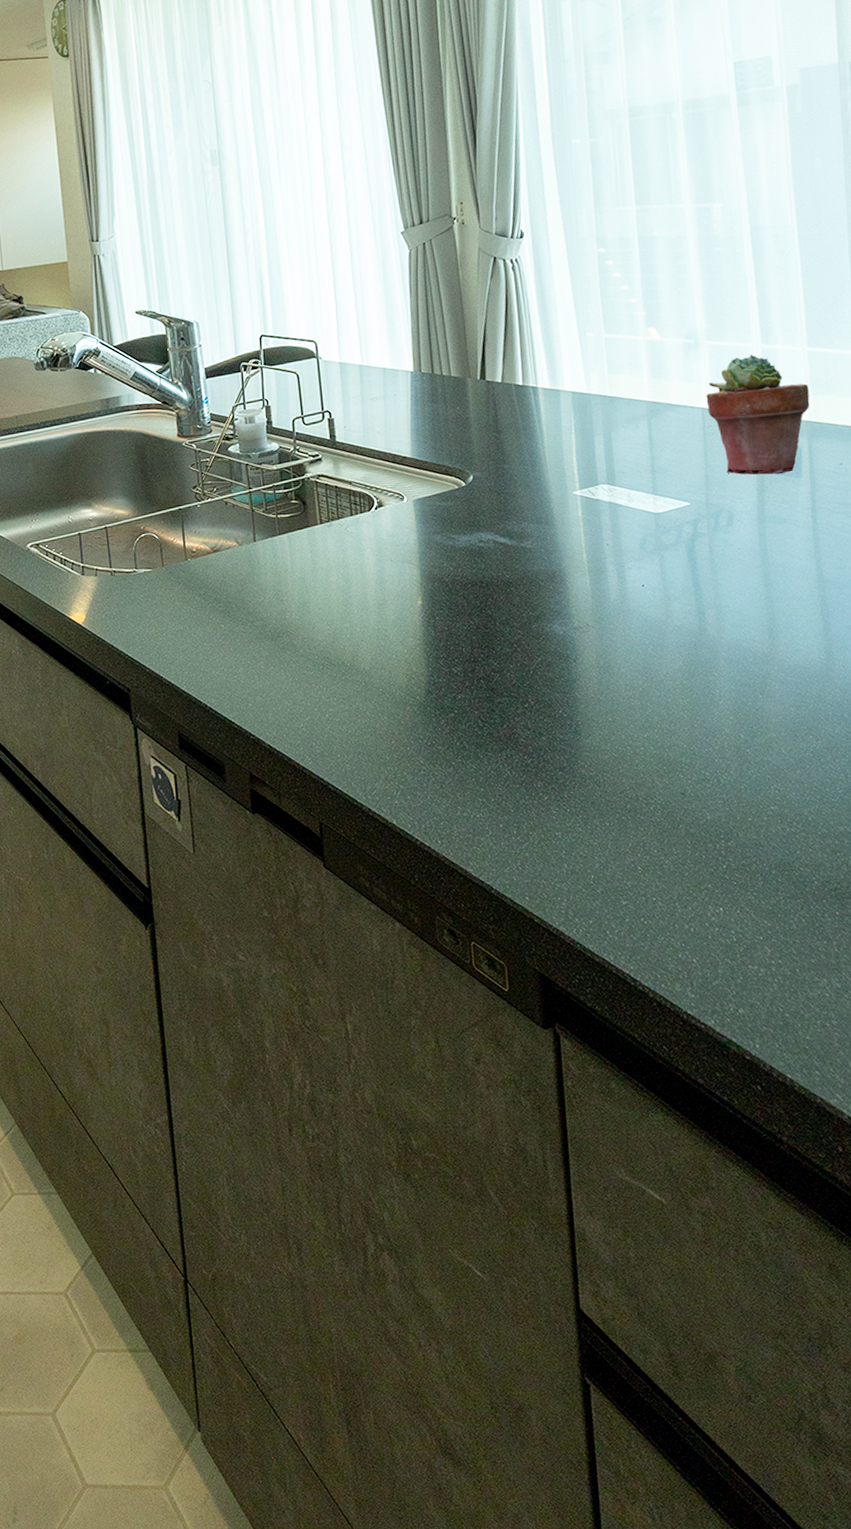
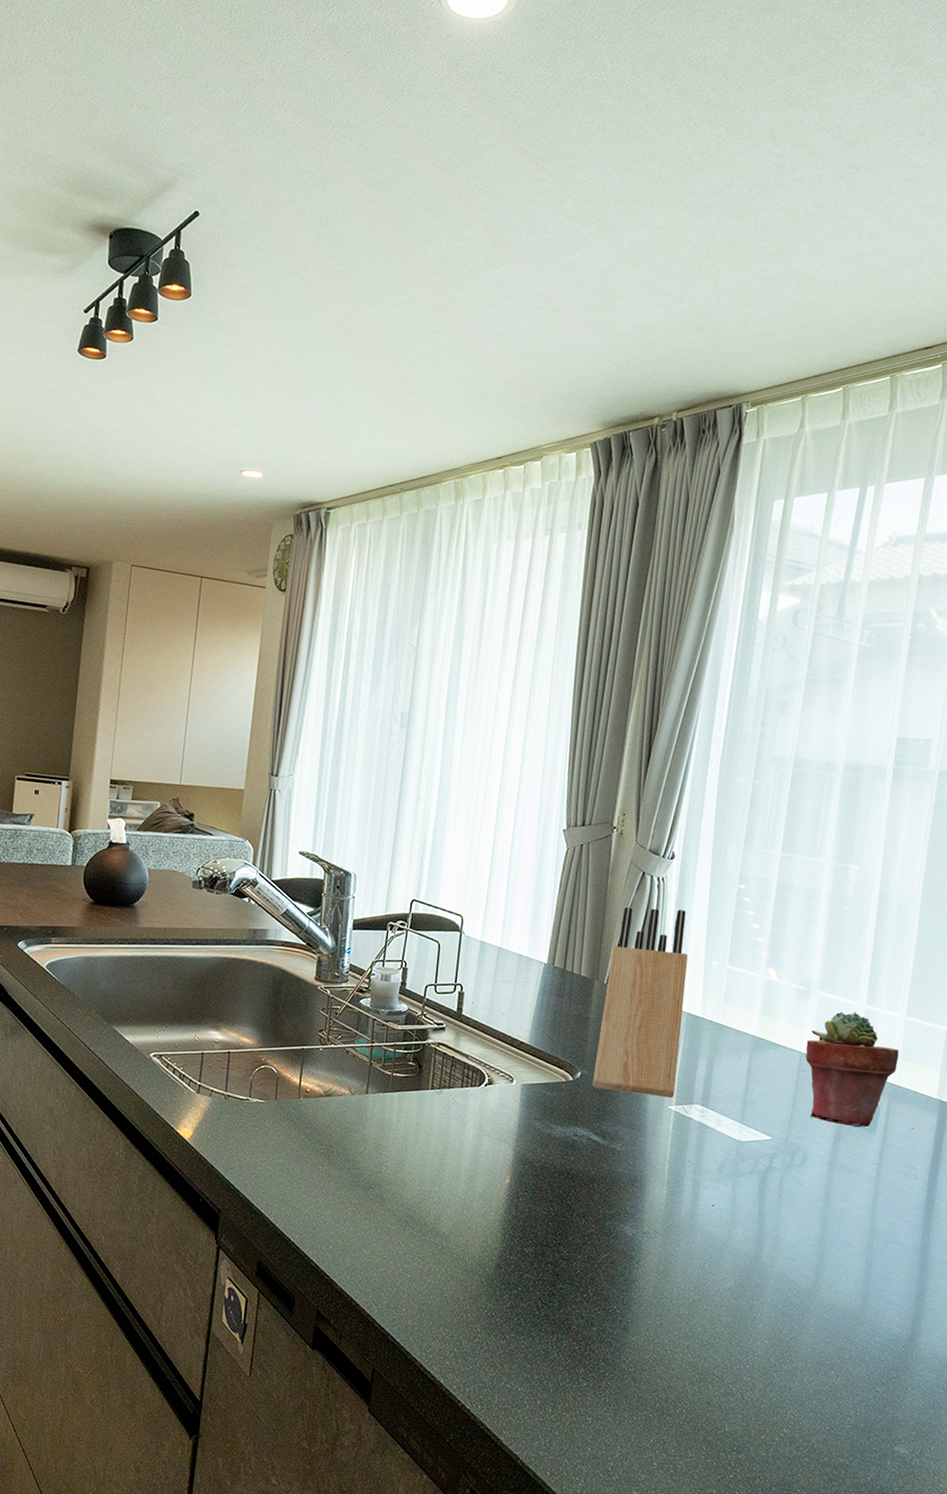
knife block: none [479,287,577,489] -> present [592,907,688,1098]

